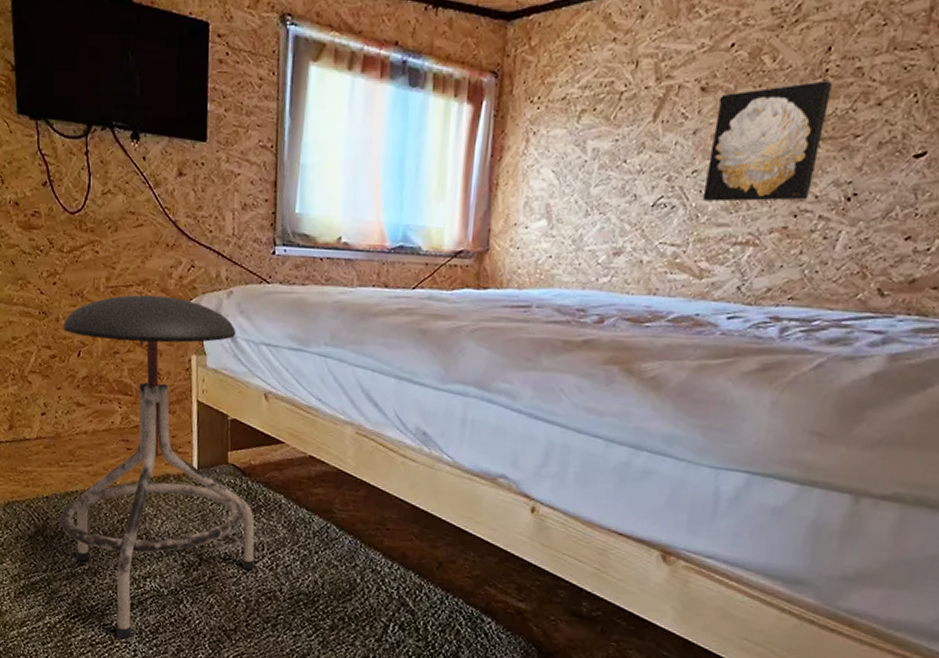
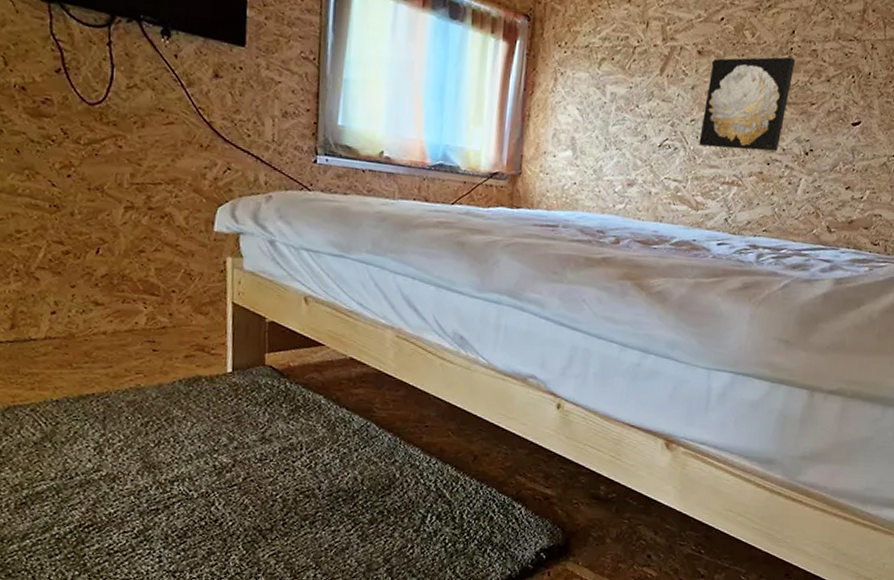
stool: present [59,294,255,640] -> none [71,193,293,546]

